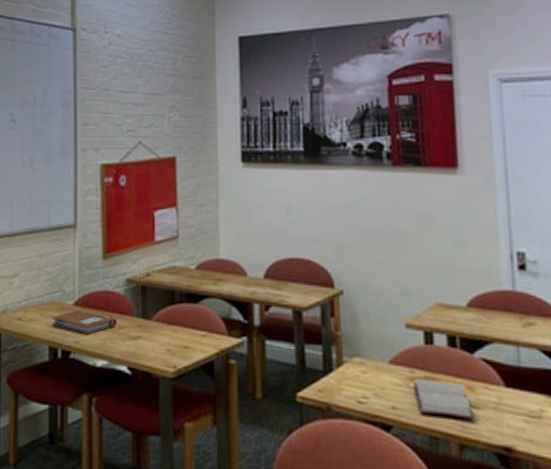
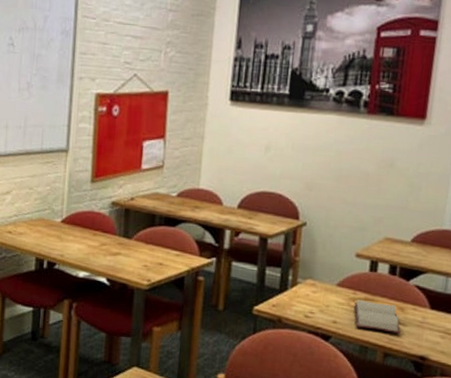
notebook: present [52,310,117,335] -> none [40,227,100,250]

